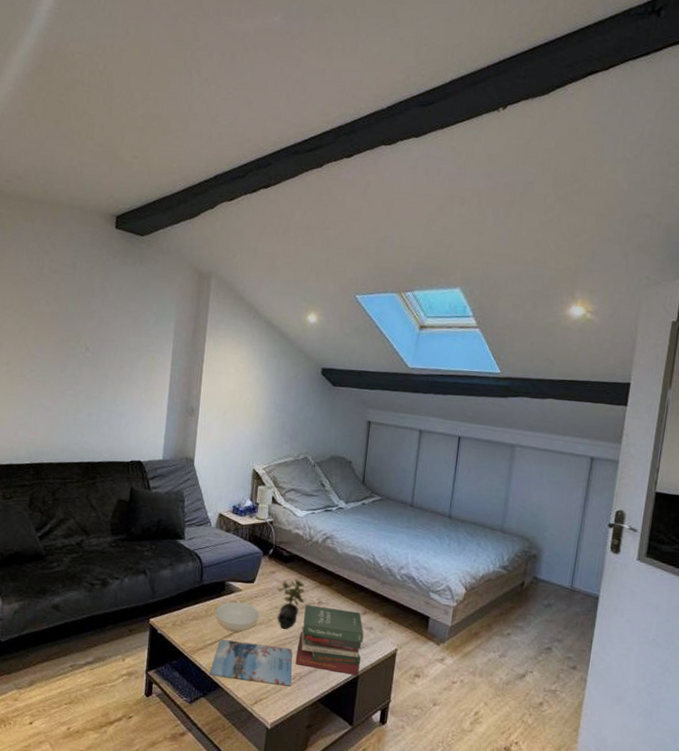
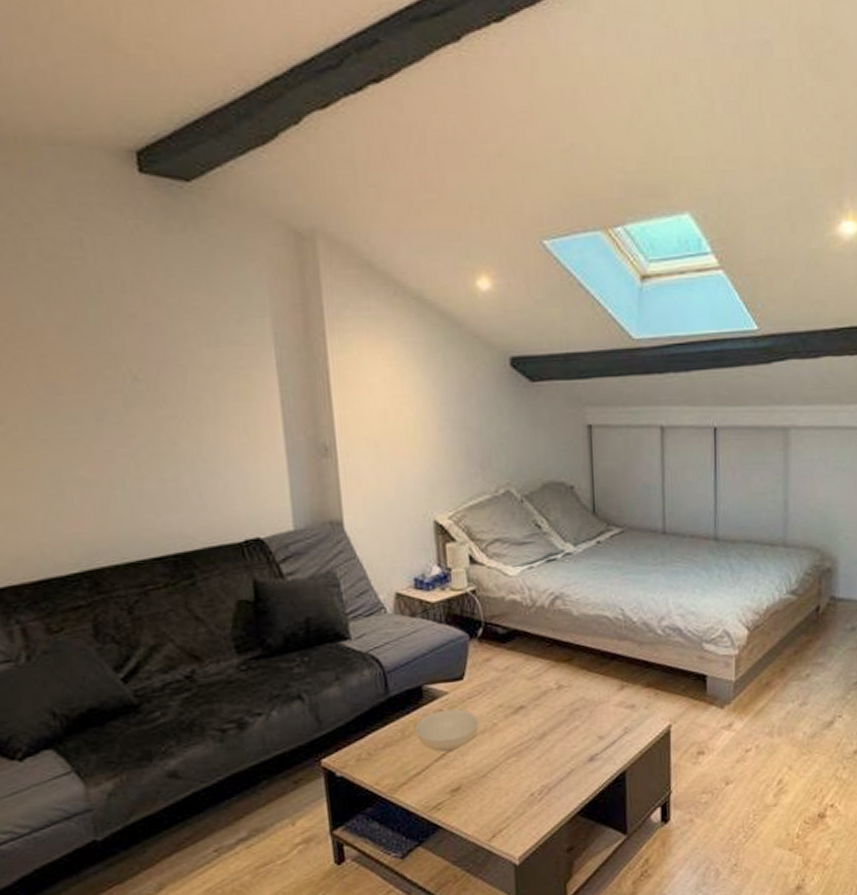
magazine: present [209,639,293,687] -> none [422,755,537,816]
succulent plant: present [277,578,305,629] -> none [498,661,538,732]
books: present [295,604,364,676] -> none [538,688,626,775]

